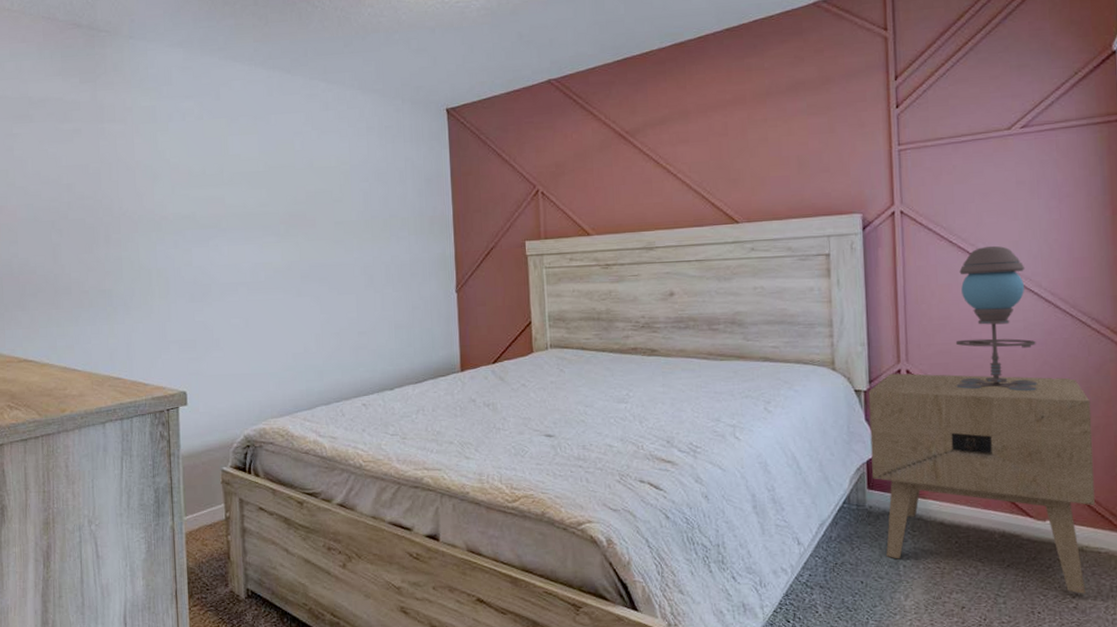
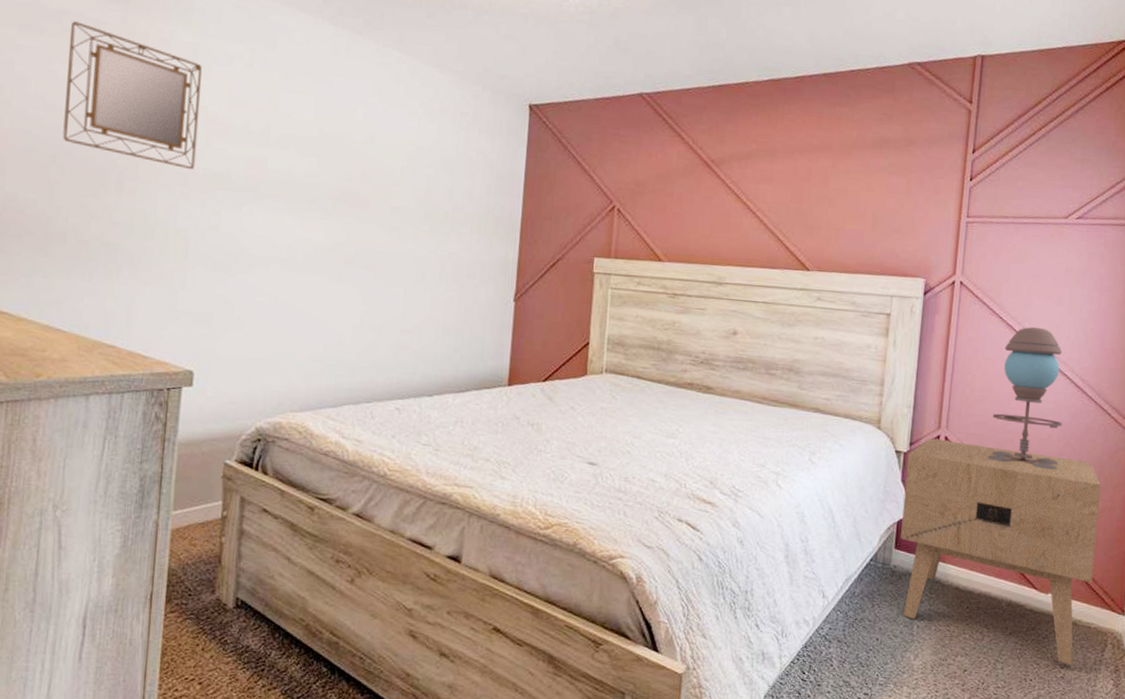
home mirror: none [53,105,166,216] -> present [63,21,202,169]

